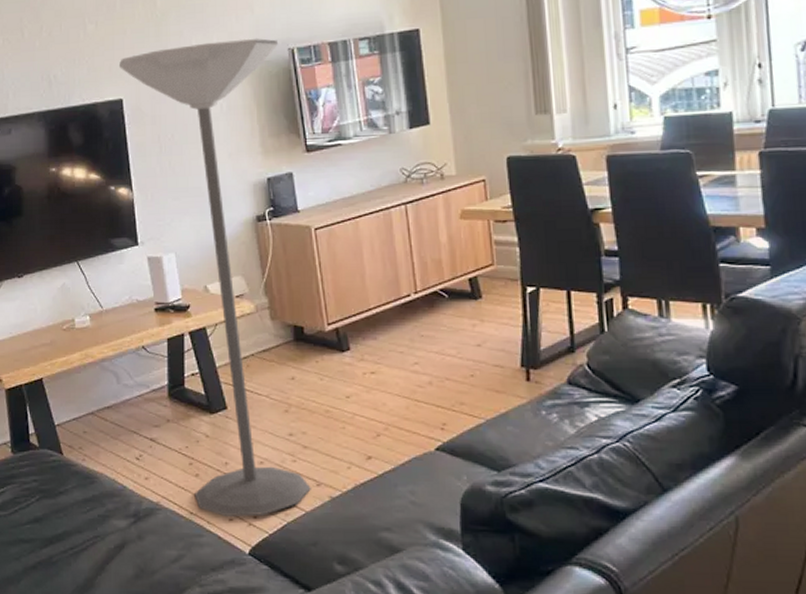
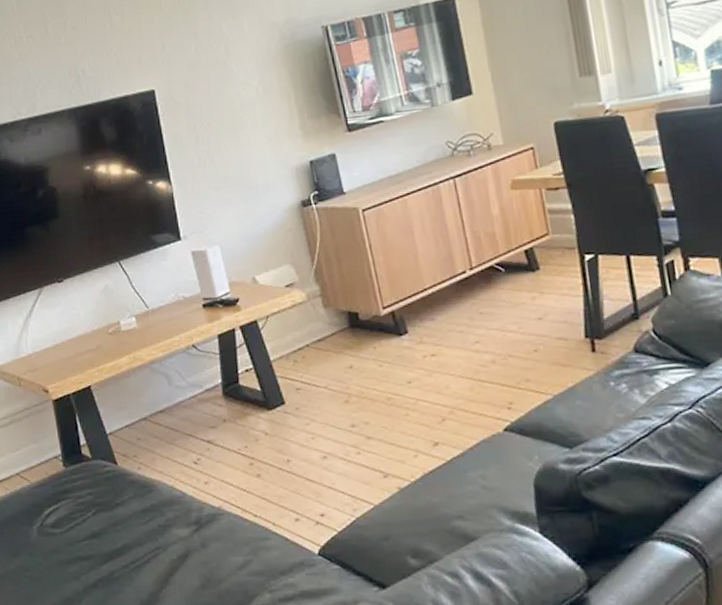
floor lamp: present [120,38,311,517] -> none [149,18,378,516]

